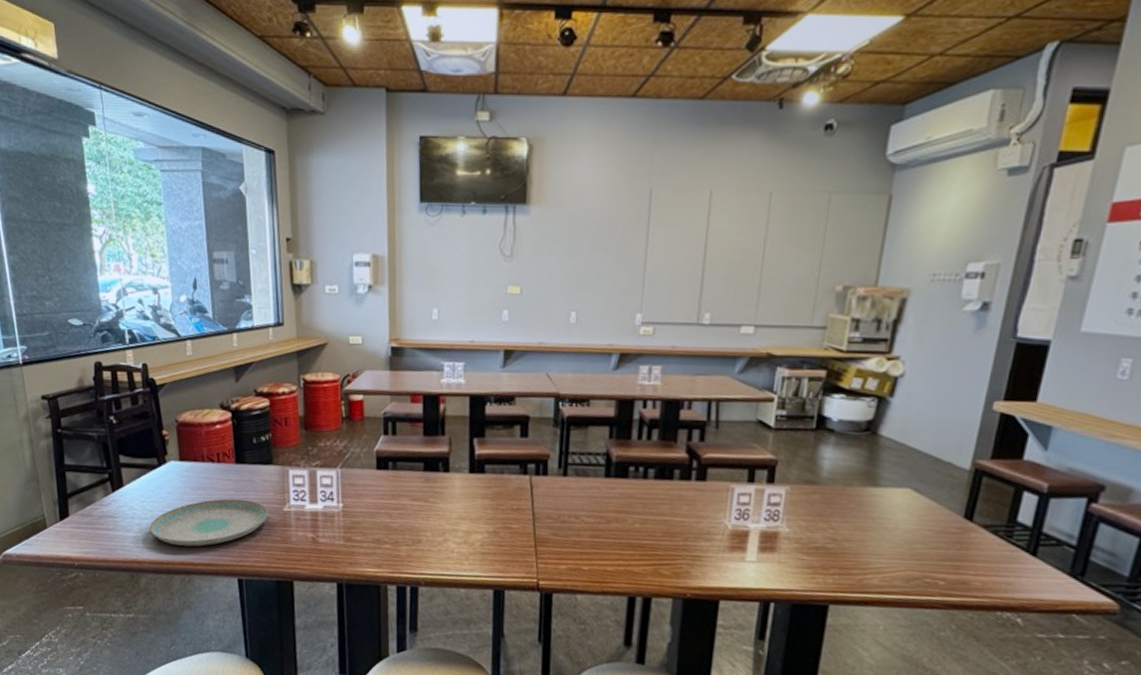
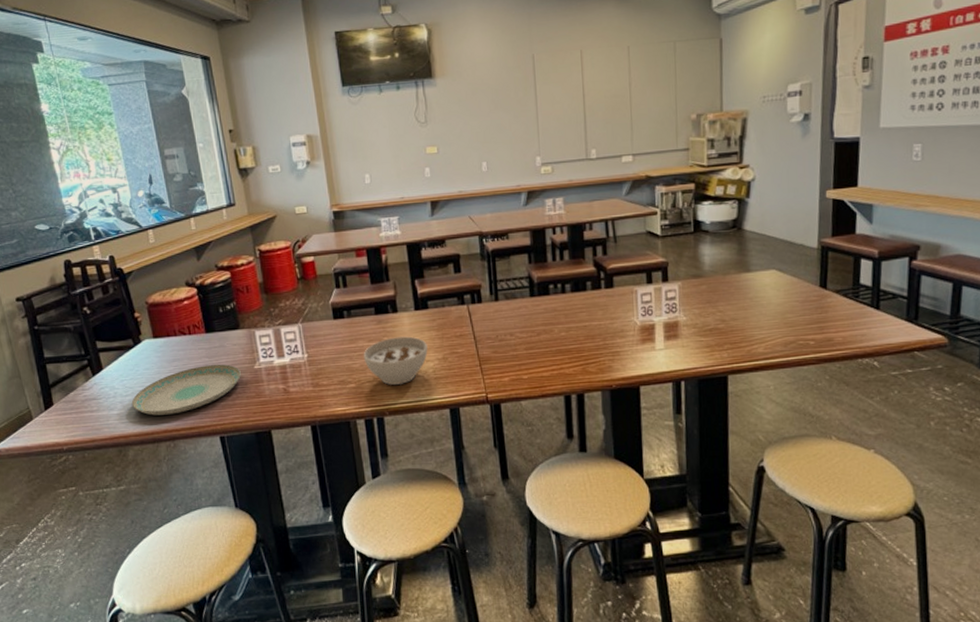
soup bowl: none [404,499,478,554] -> present [363,336,428,385]

